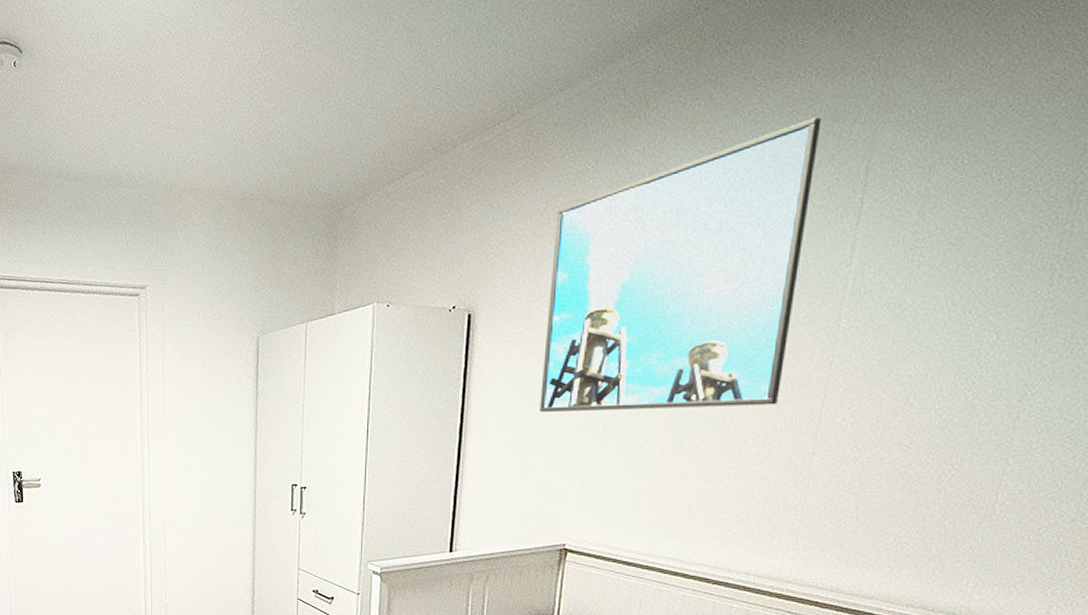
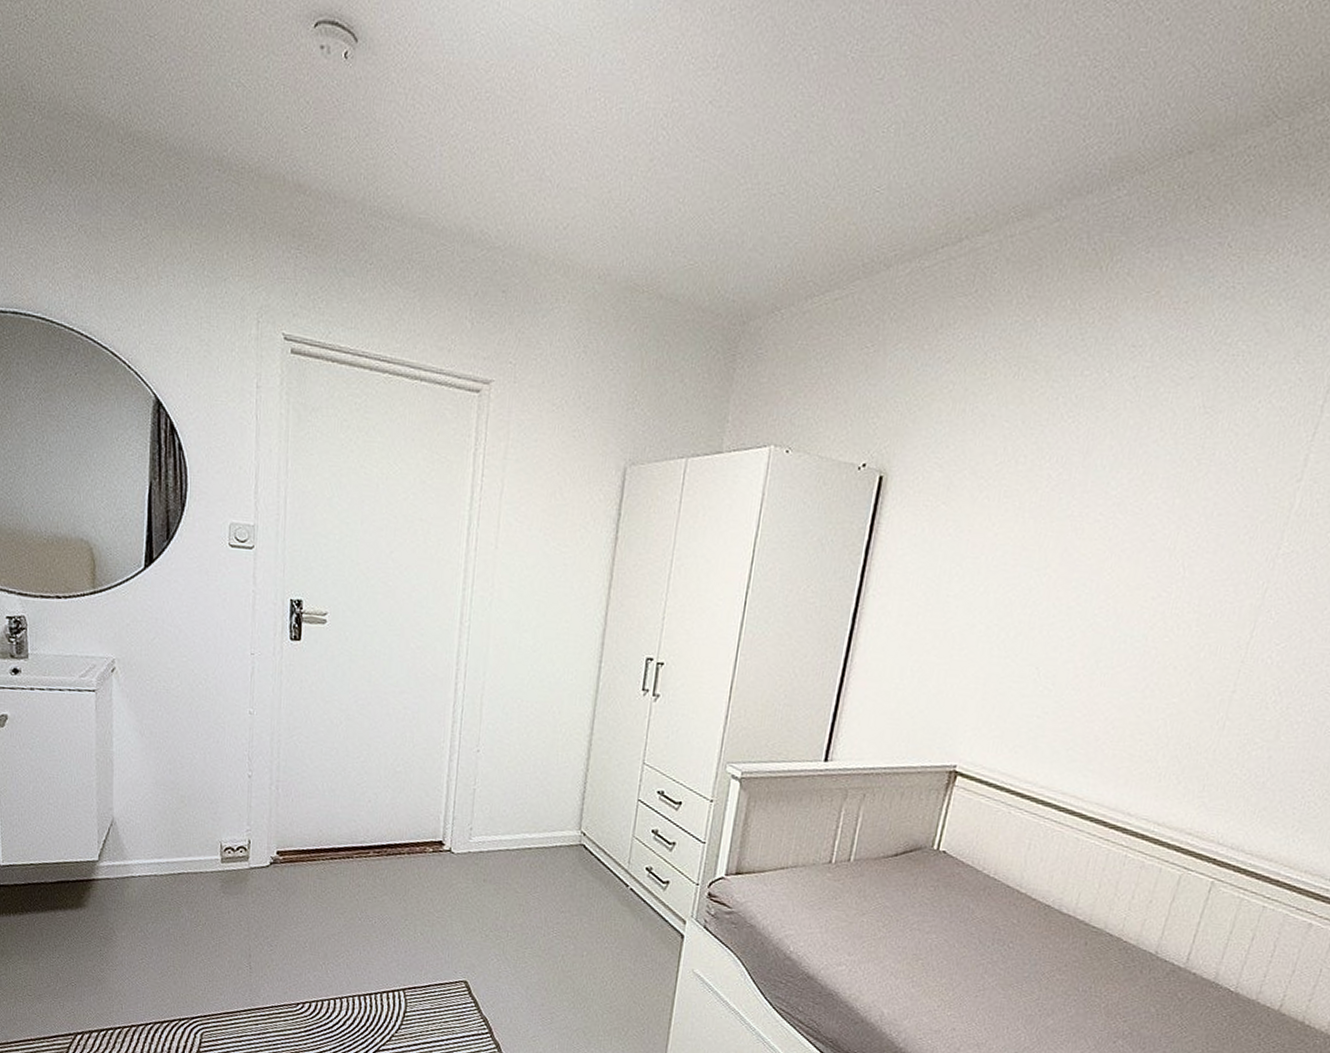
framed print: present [540,116,822,412] -> none [947,302,1294,631]

